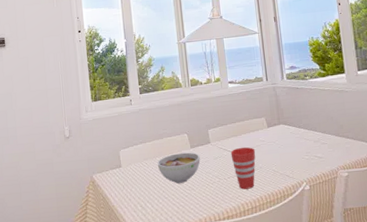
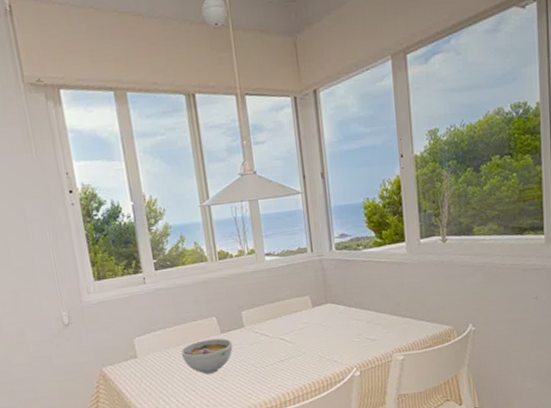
cup: present [230,147,256,190] -> none [268,330,299,378]

